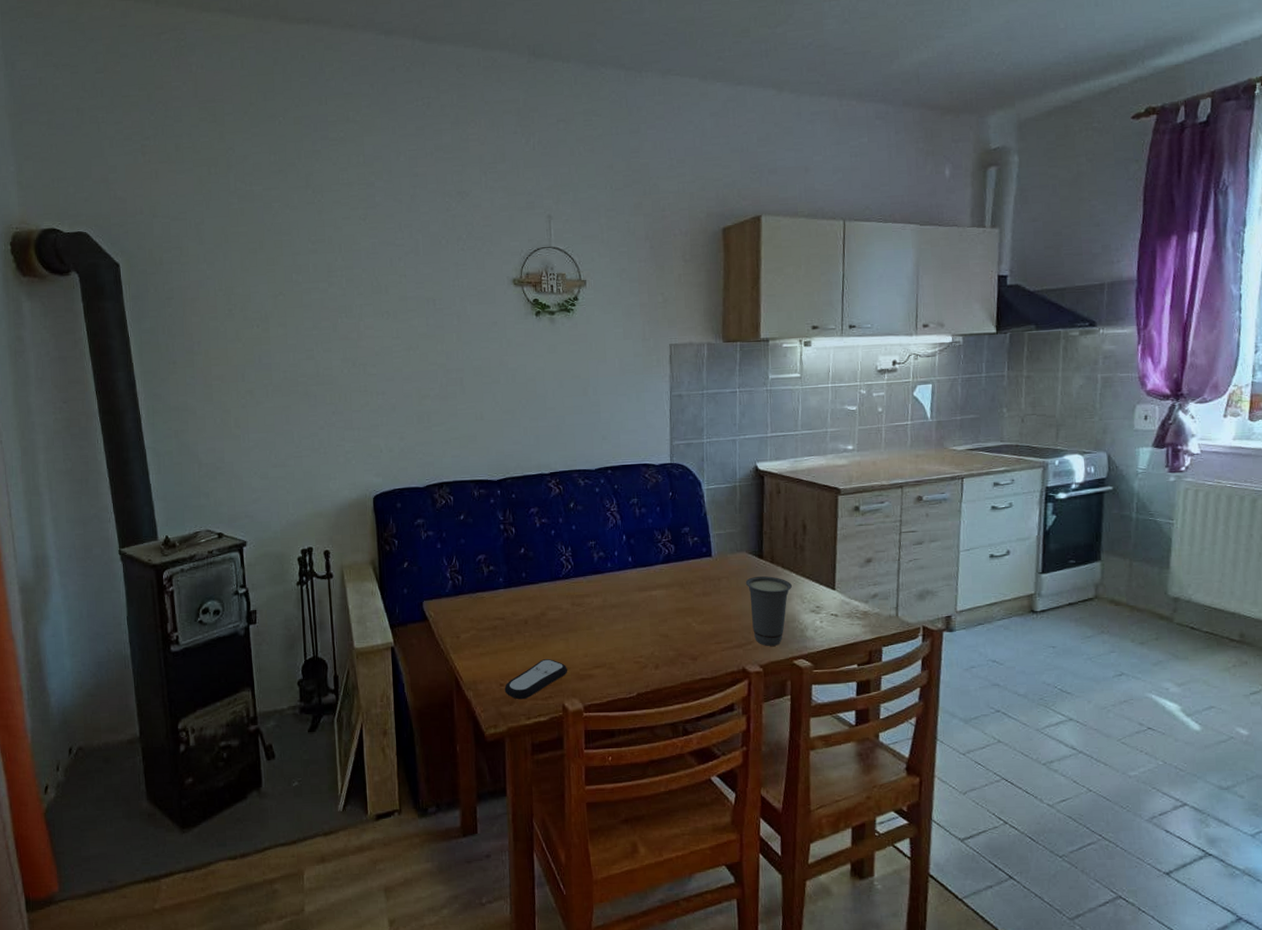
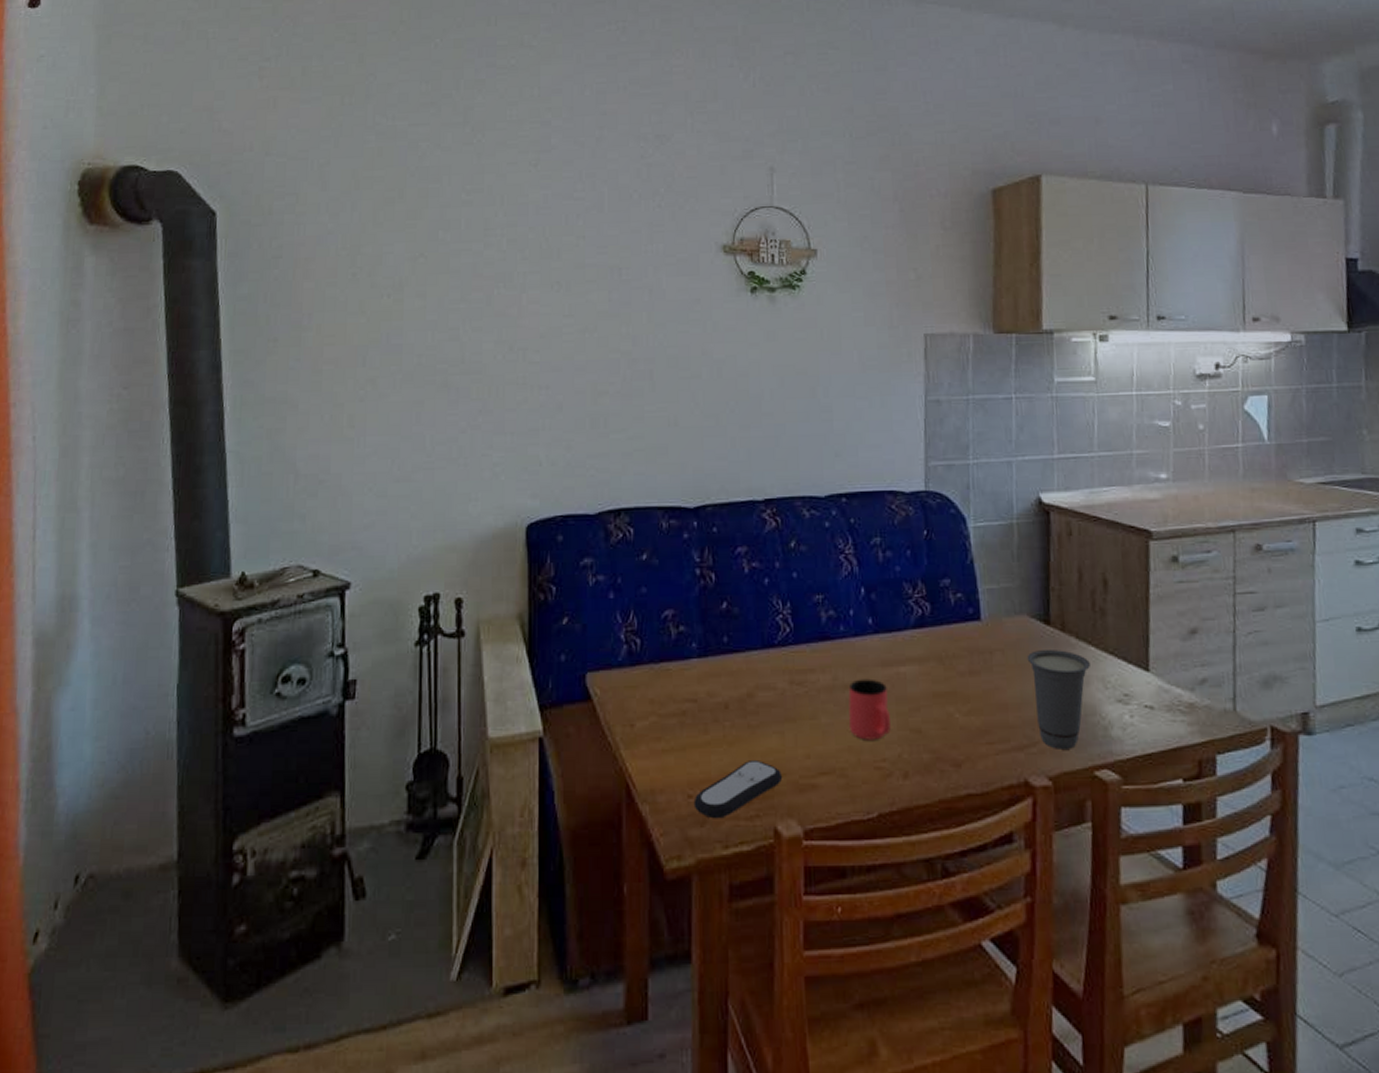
cup: none [614,600,646,643] -> present [848,678,891,740]

